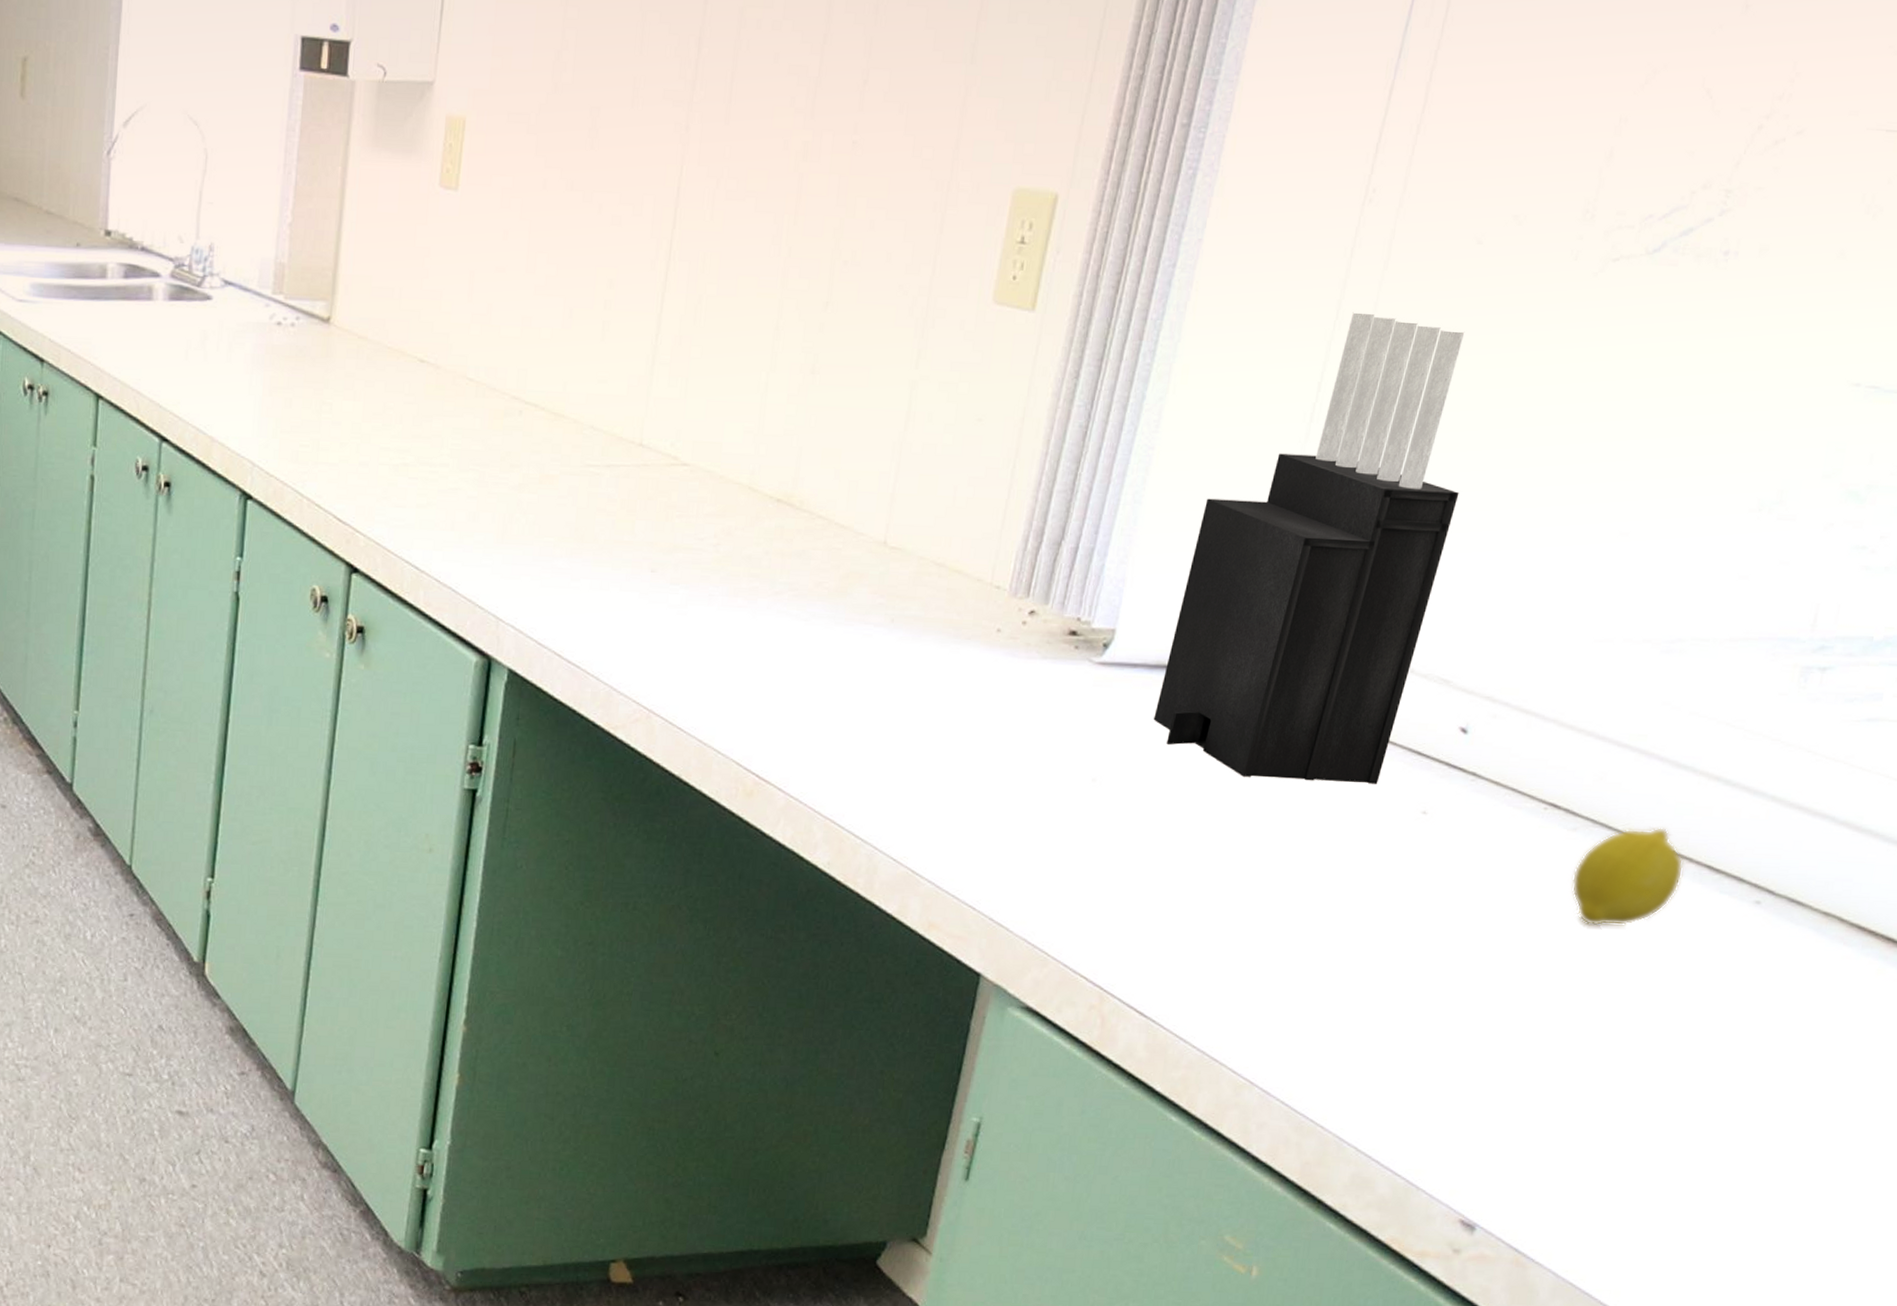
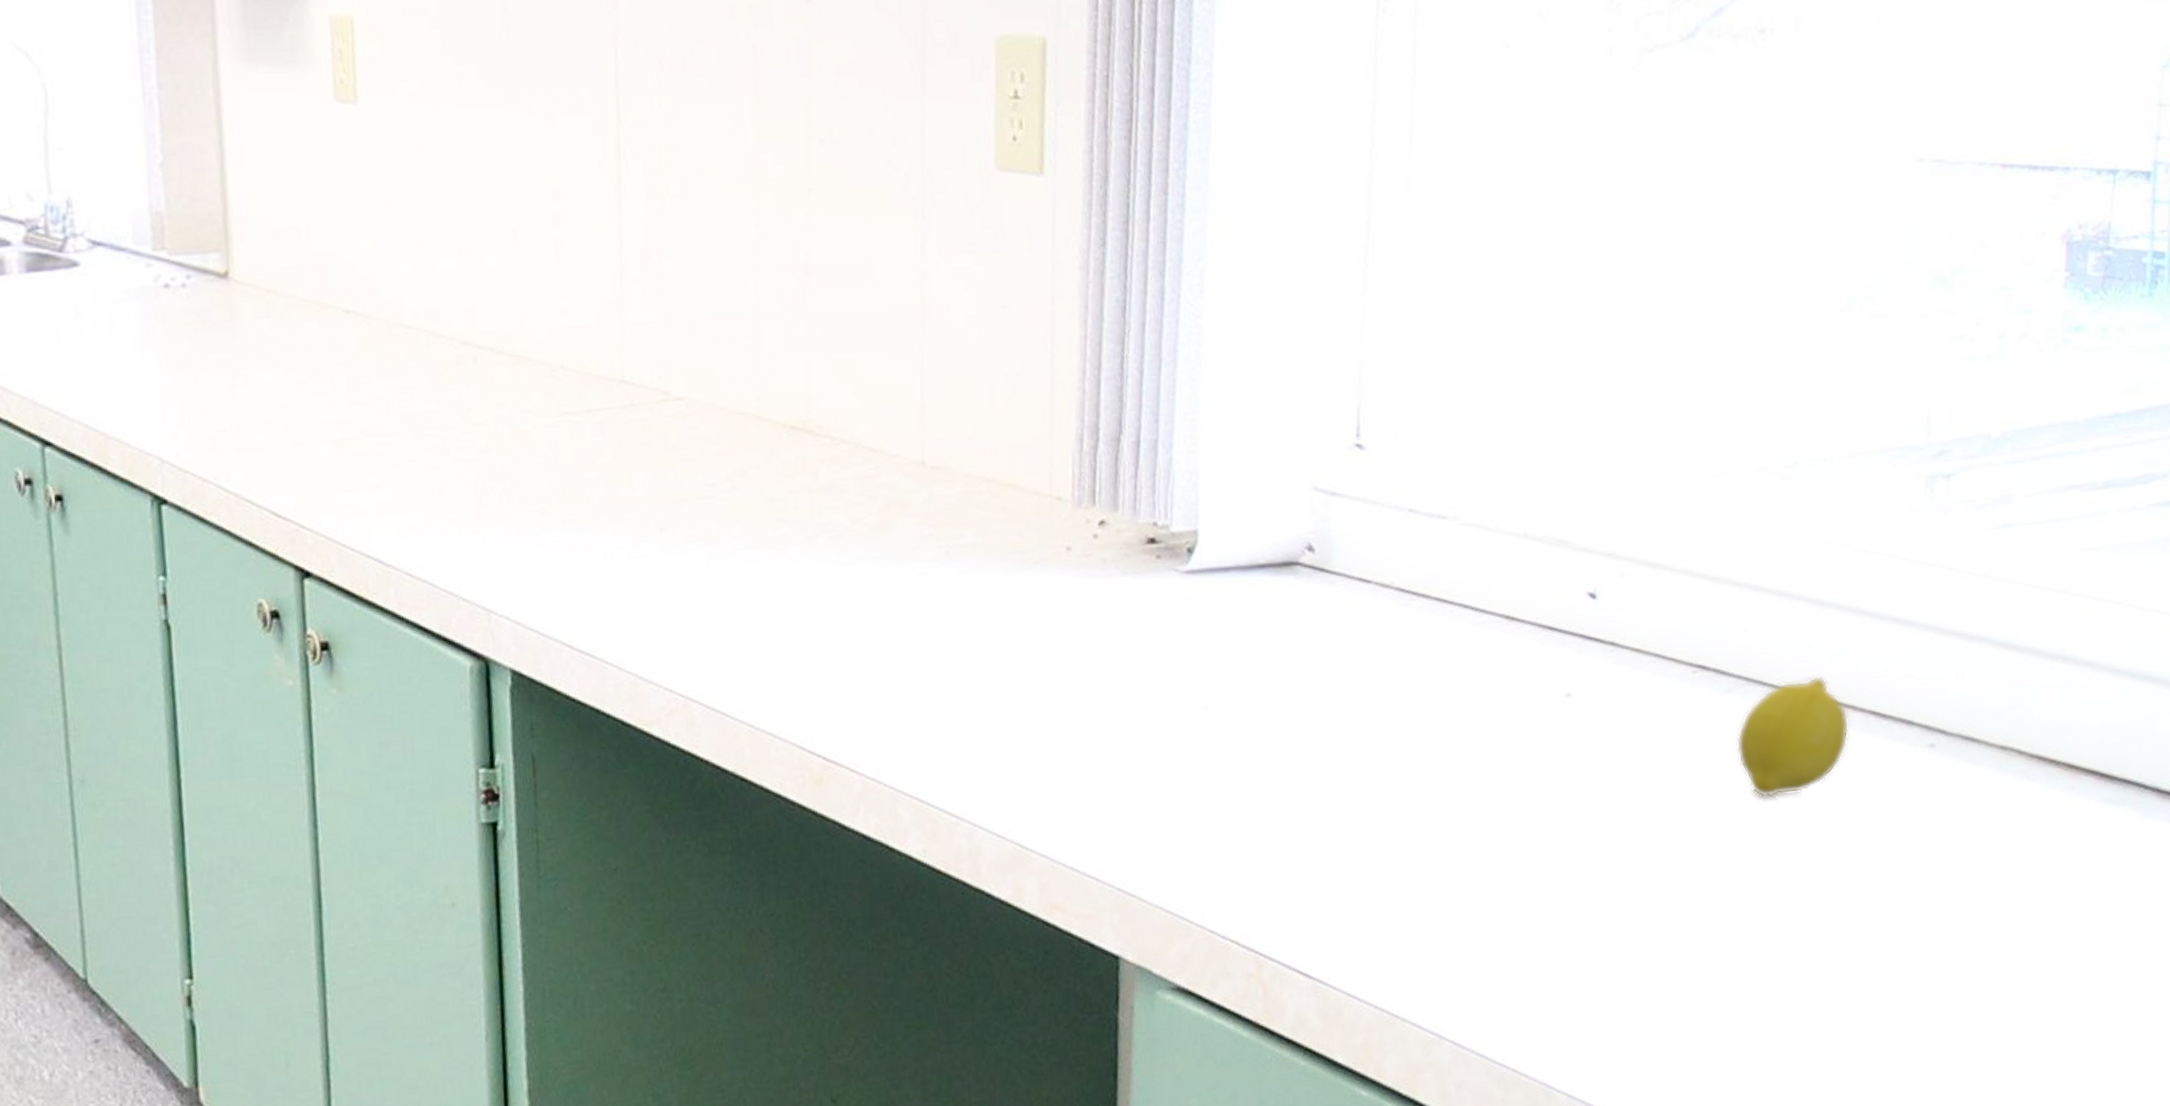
knife block: present [1154,312,1465,784] -> none [1257,136,1538,682]

